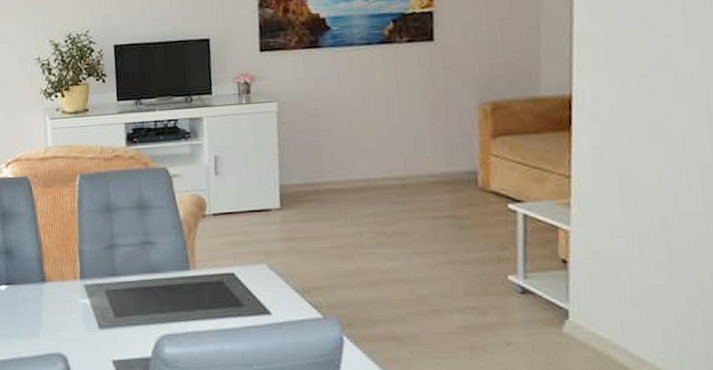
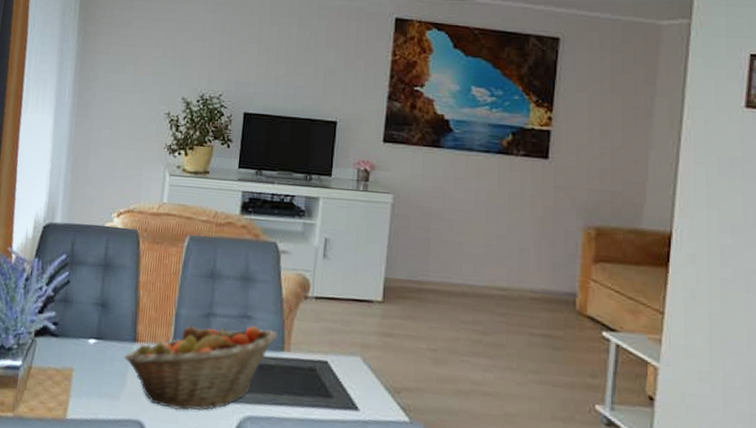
fruit basket: none [37,249,182,338] -> present [125,325,278,411]

